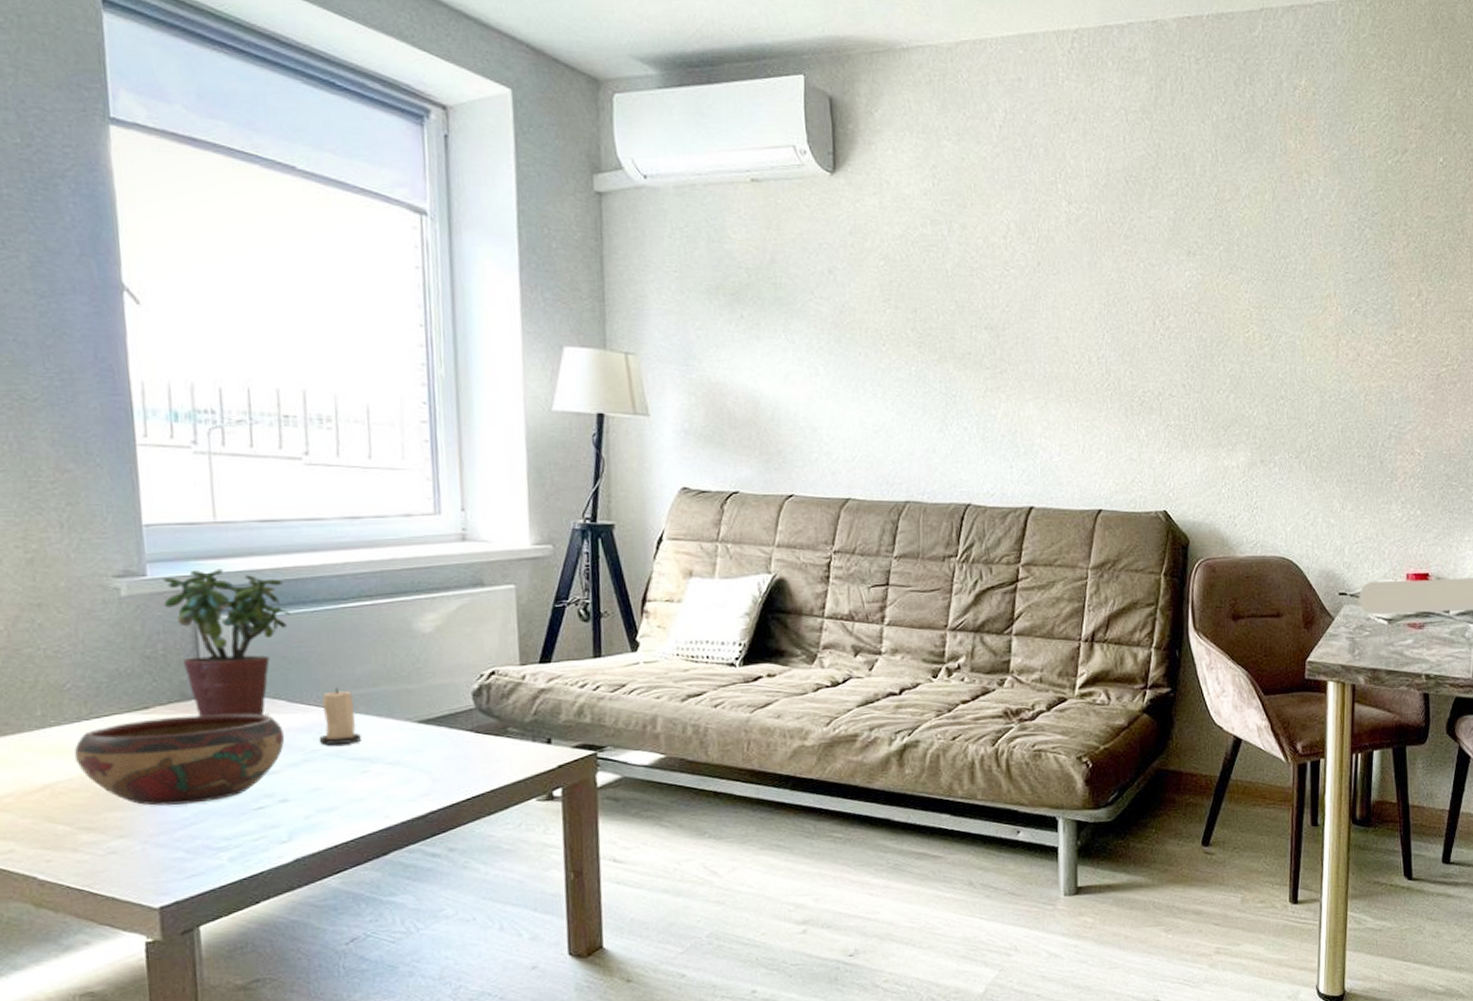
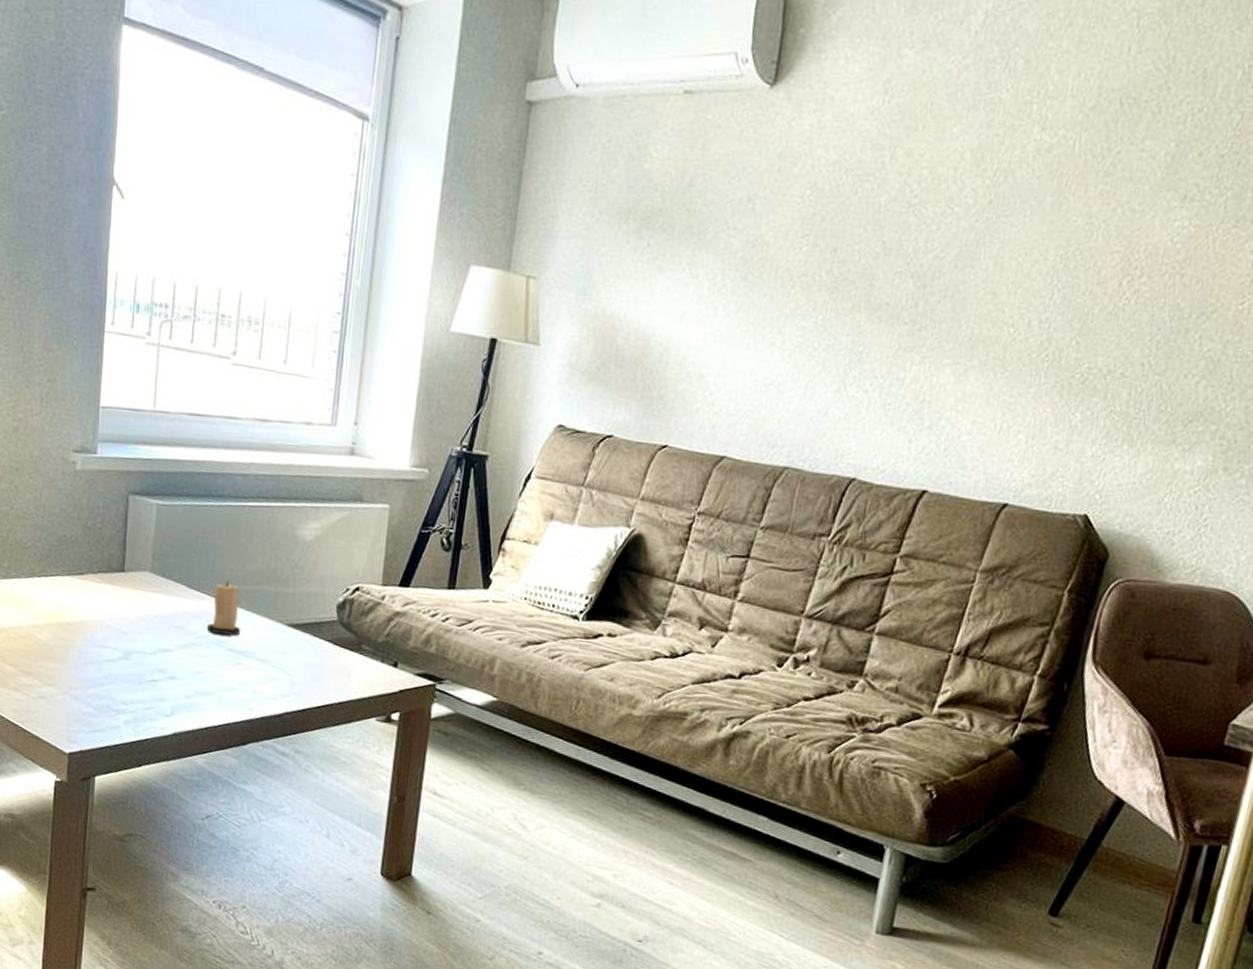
decorative bowl: present [74,713,284,806] -> none [25,584,180,667]
potted plant: present [162,568,290,717] -> none [107,454,201,596]

